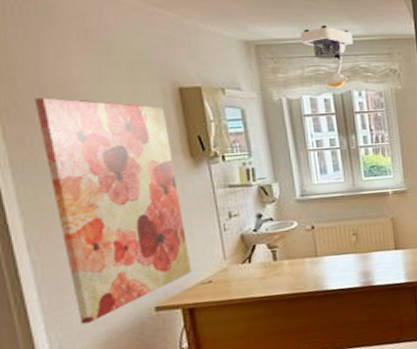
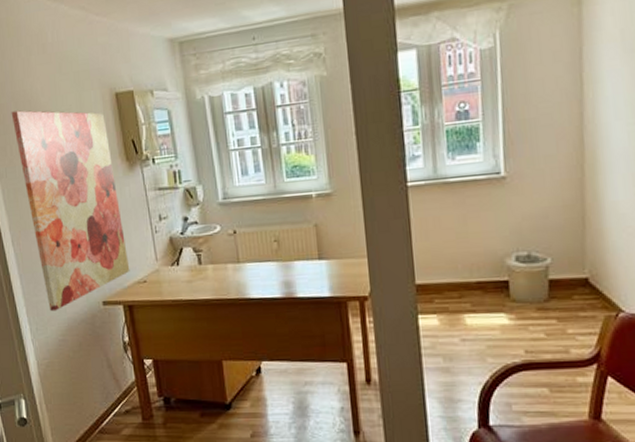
ceiling light: present [300,25,353,88] -> none [220,10,274,81]

